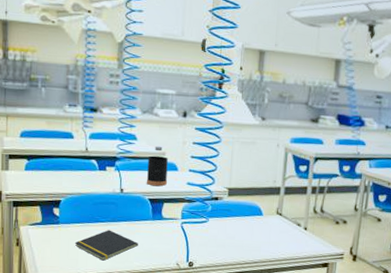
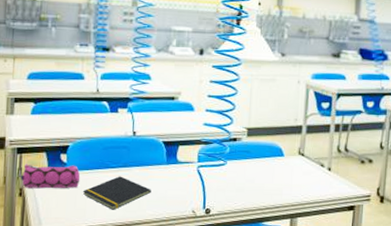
pencil case: none [17,216,72,240] -> present [20,164,81,189]
bottle: present [146,146,168,187] -> none [160,85,184,128]

